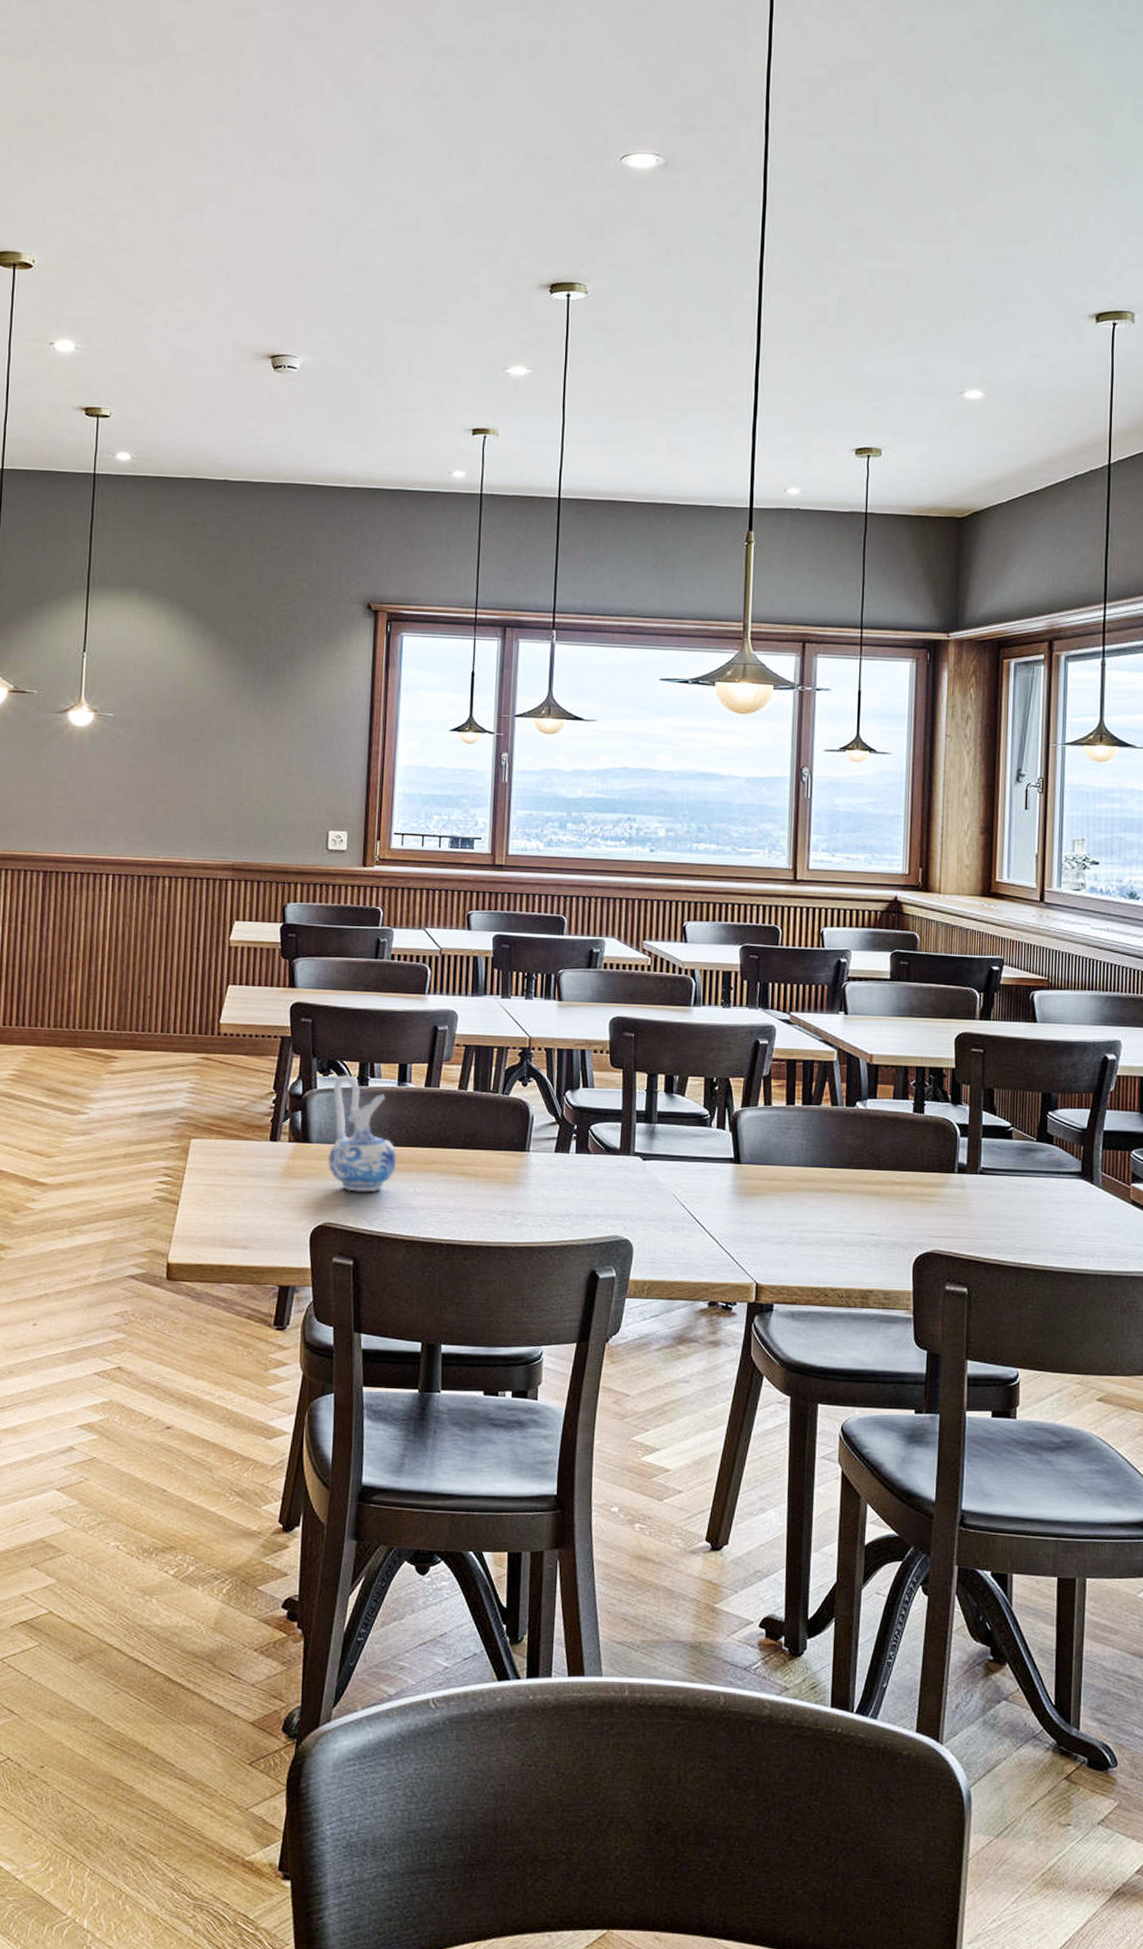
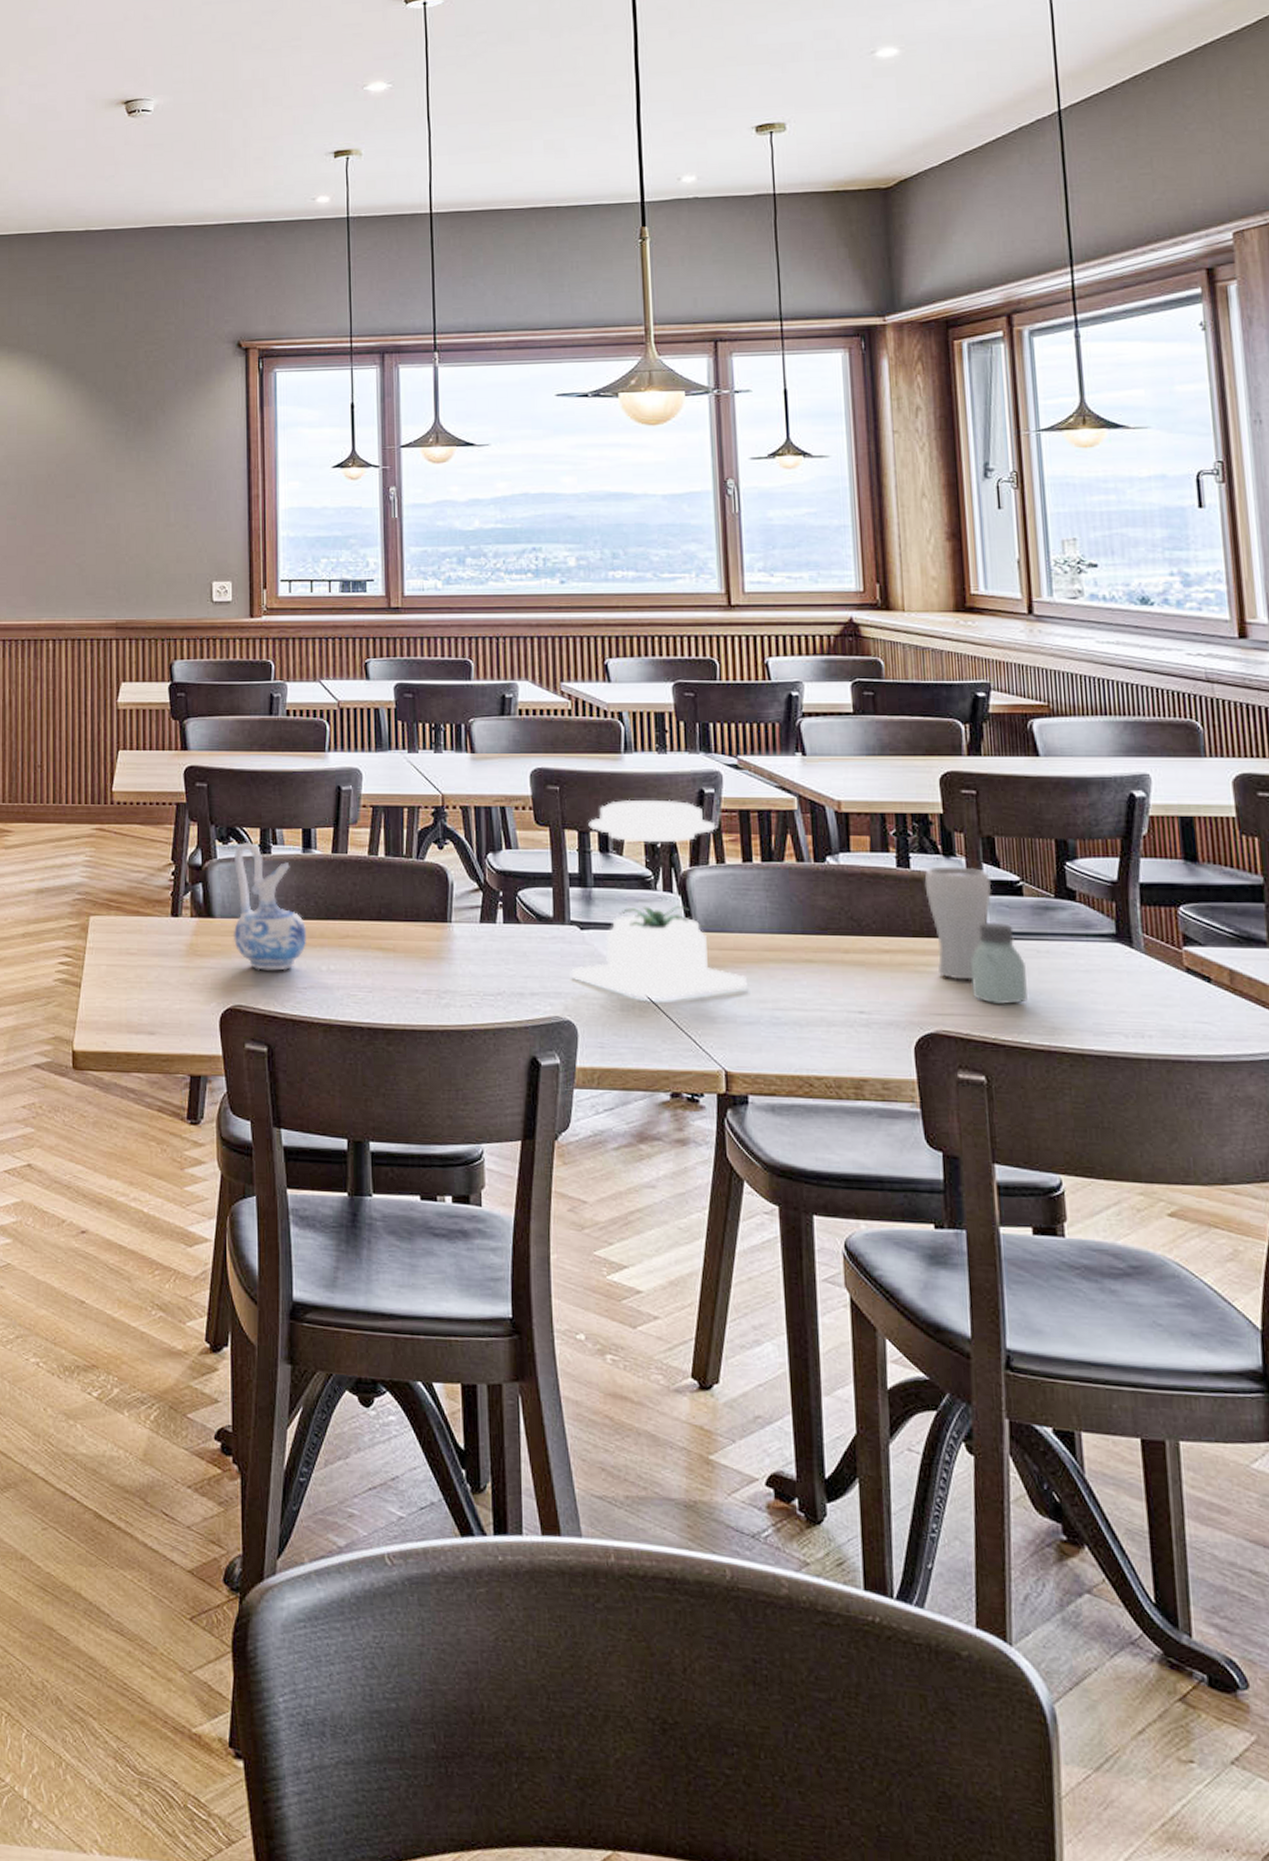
plant pot: none [630,1047,781,1222] -> present [570,799,747,999]
drinking glass: none [934,1113,988,1208] -> present [924,866,992,980]
saltshaker: none [963,1160,1008,1229] -> present [970,922,1028,1004]

